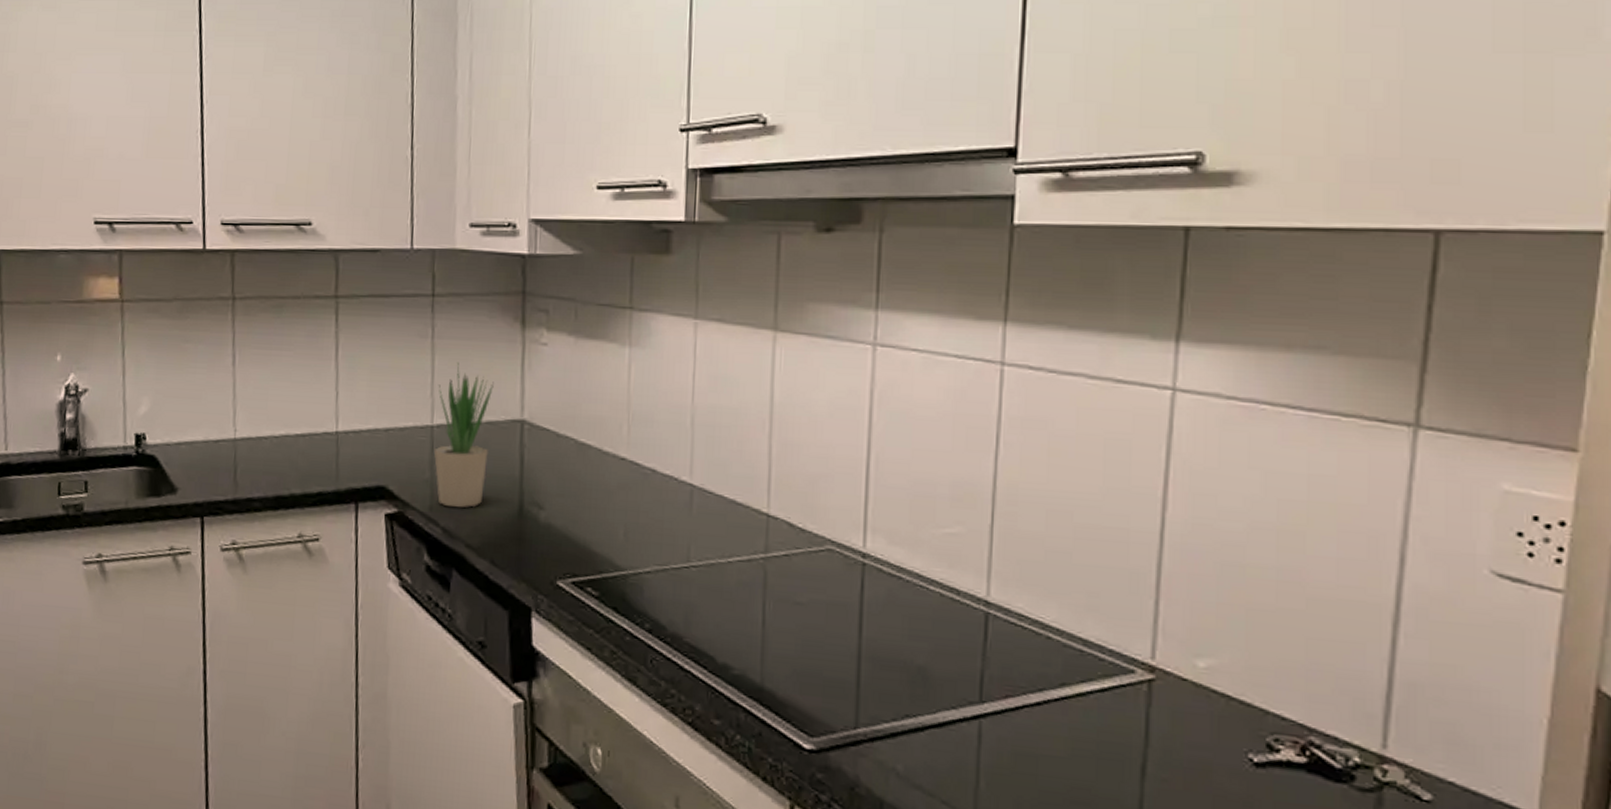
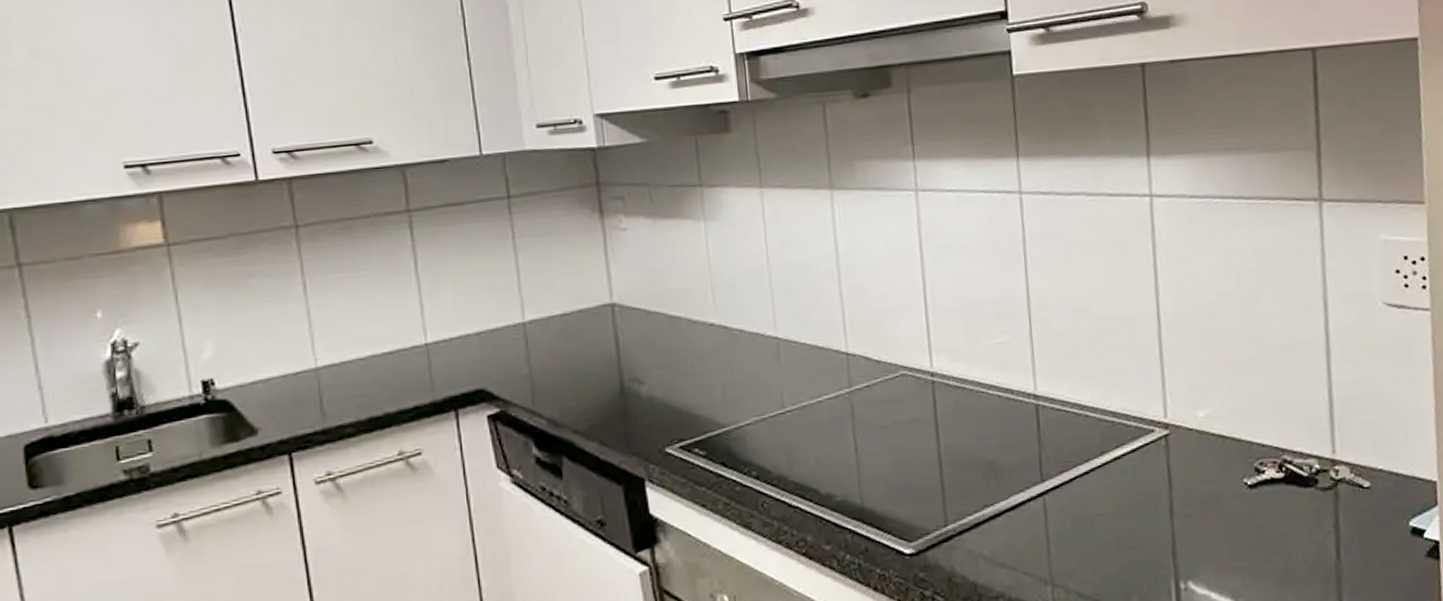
potted plant: present [434,362,494,508] -> none [525,258,584,397]

